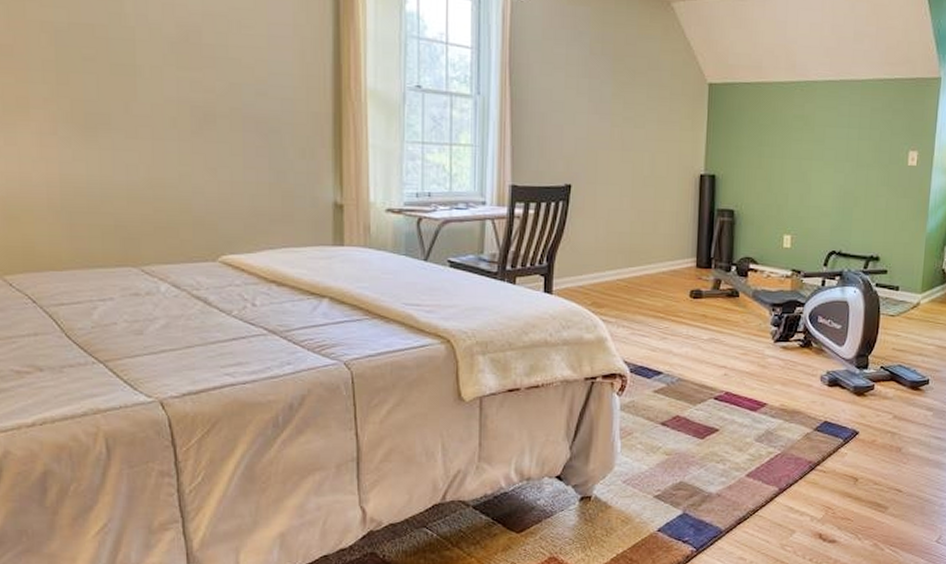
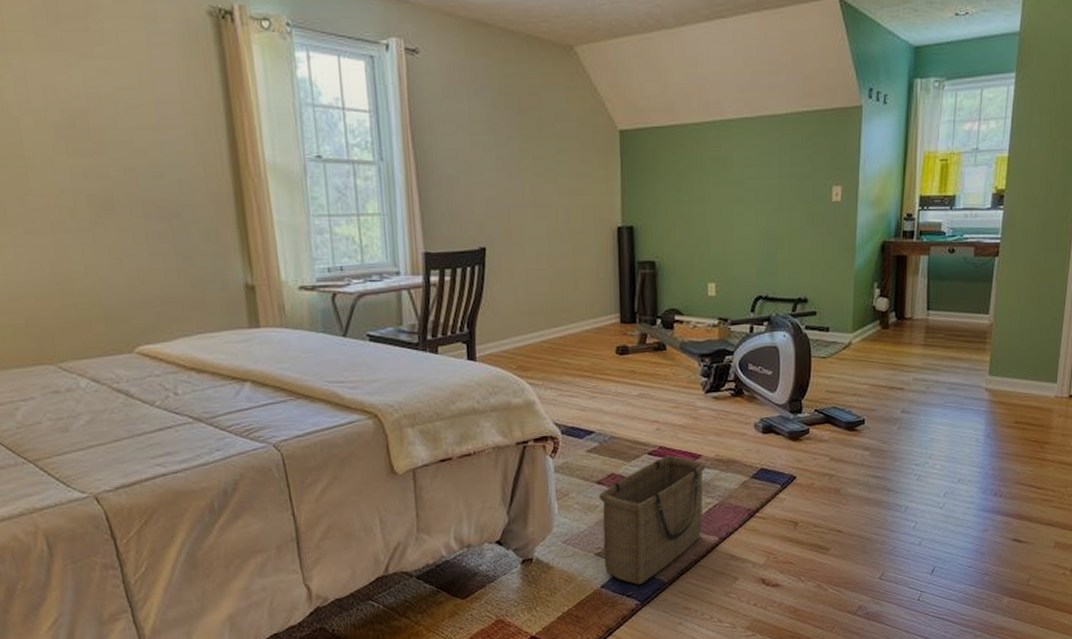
basket: none [662,401,771,530] -> present [599,455,706,584]

